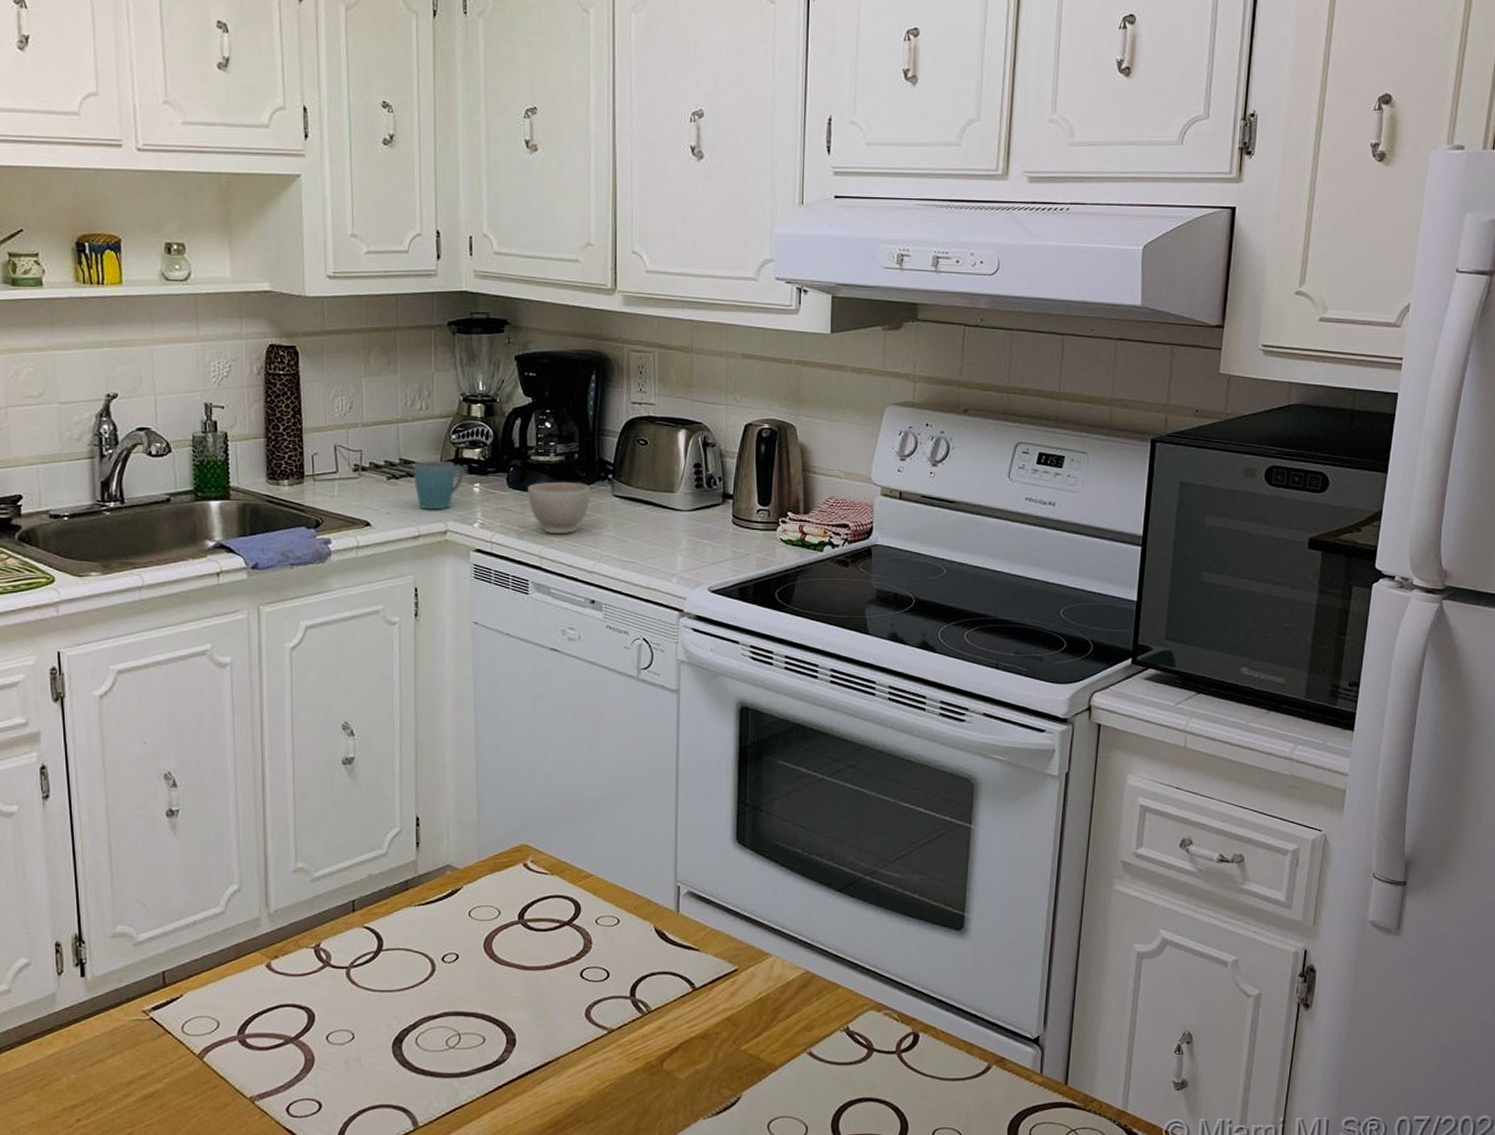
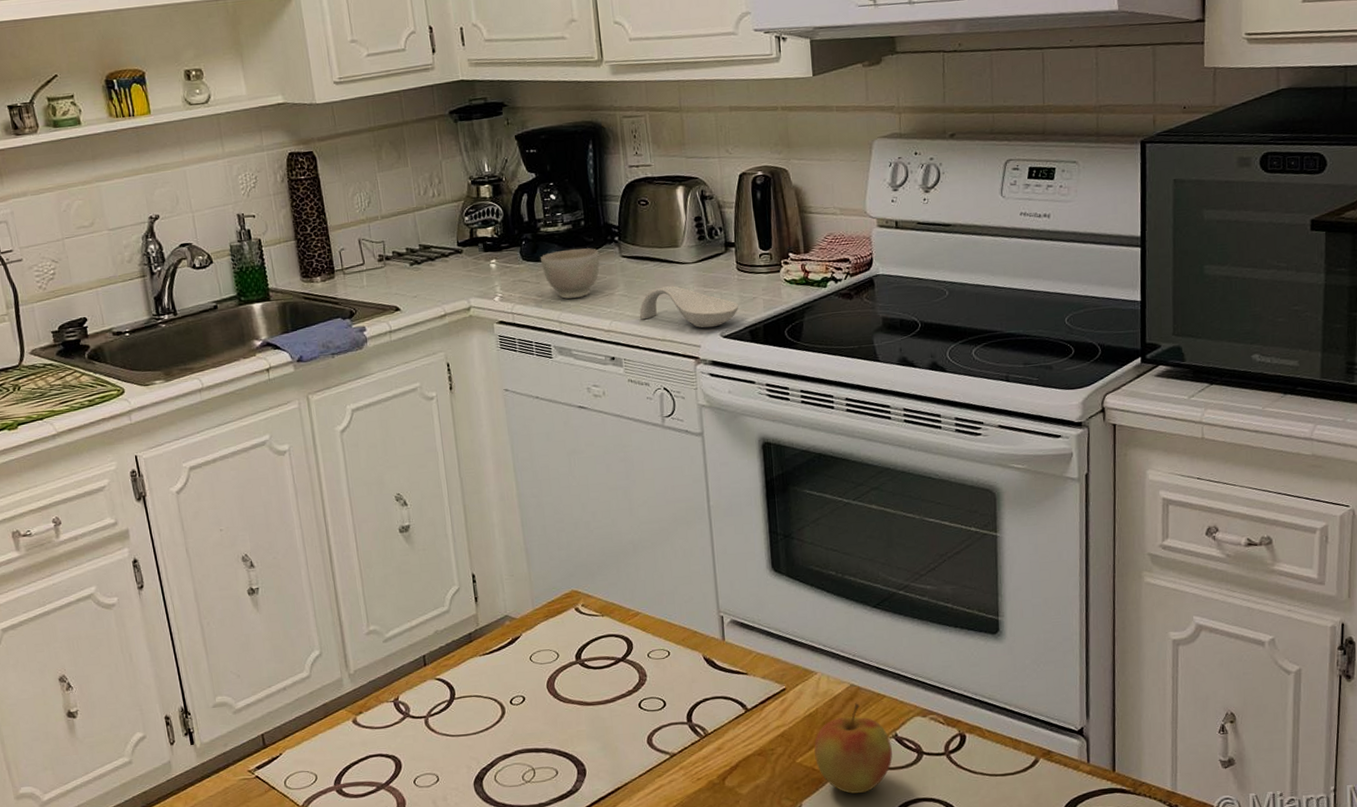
mug: present [414,460,464,510] -> none [433,241,481,290]
spoon rest: none [625,532,731,581] -> present [639,286,739,328]
apple: none [761,990,842,1087] -> present [814,702,893,794]

